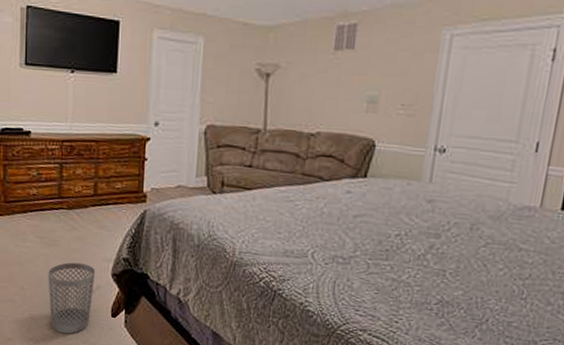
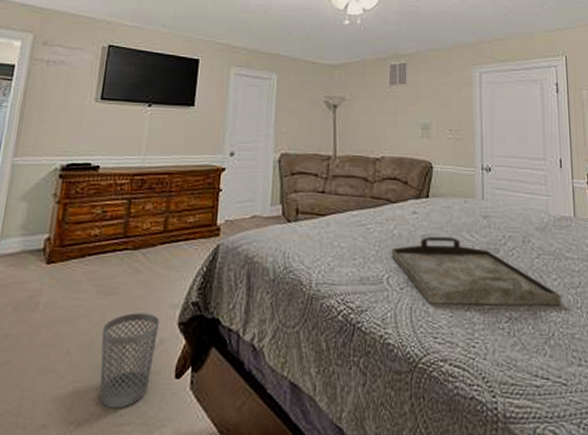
serving tray: none [318,216,506,295] -> present [391,236,563,306]

